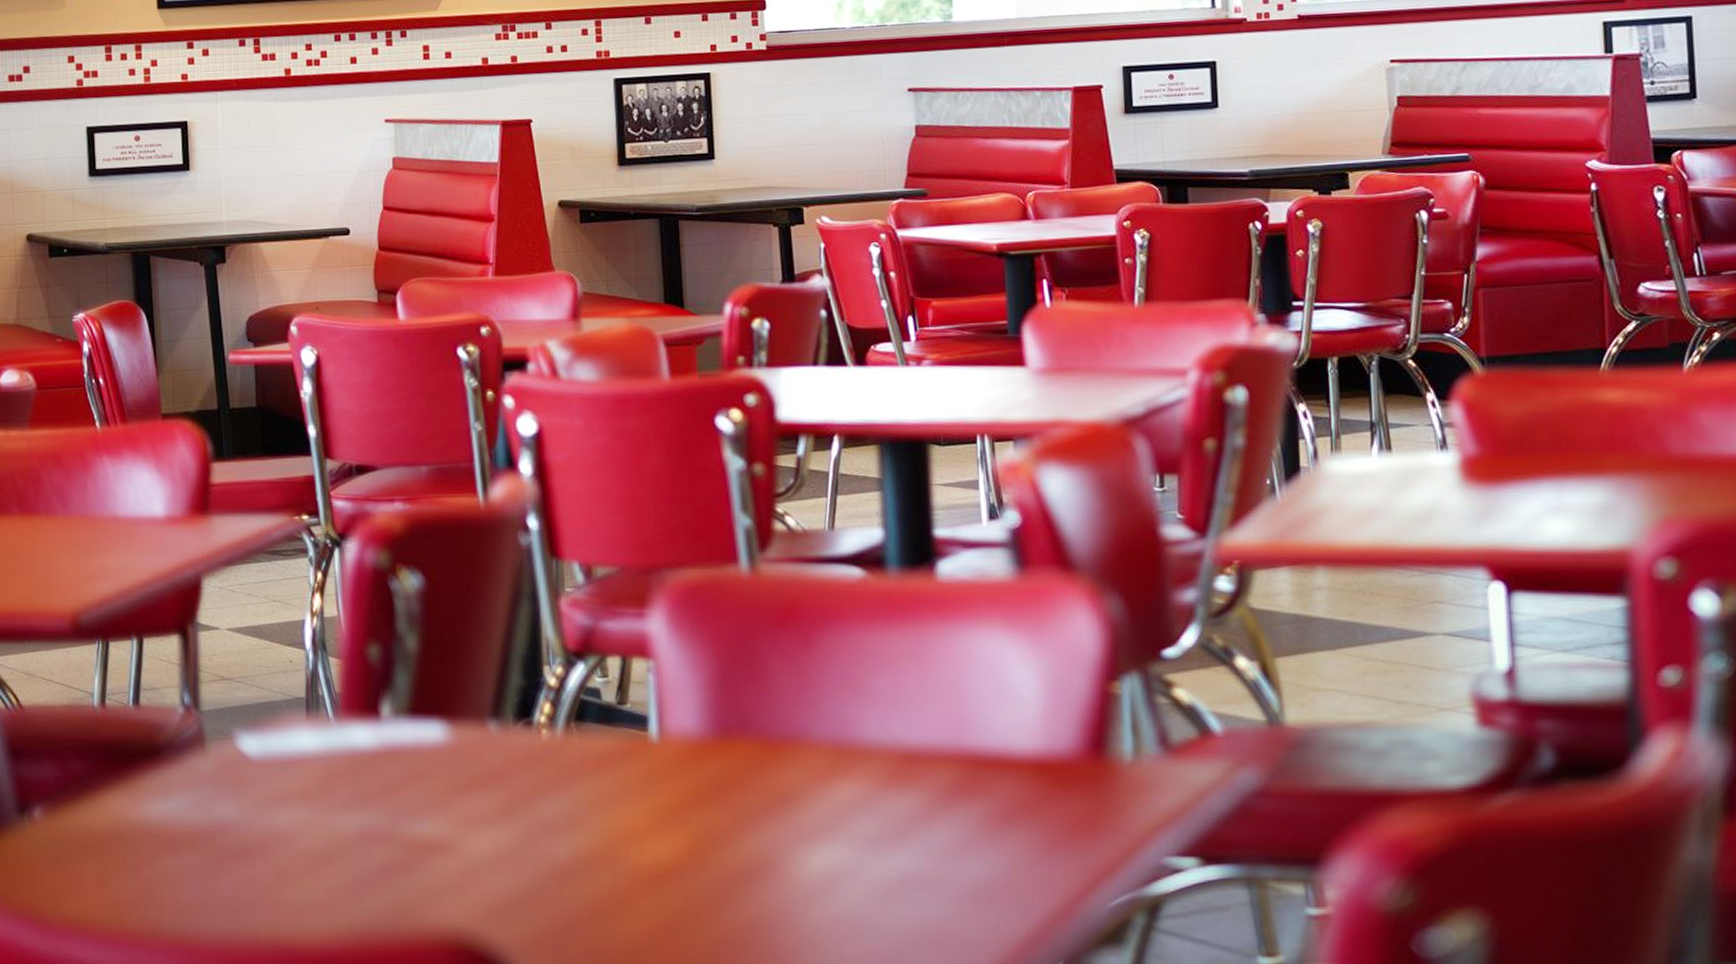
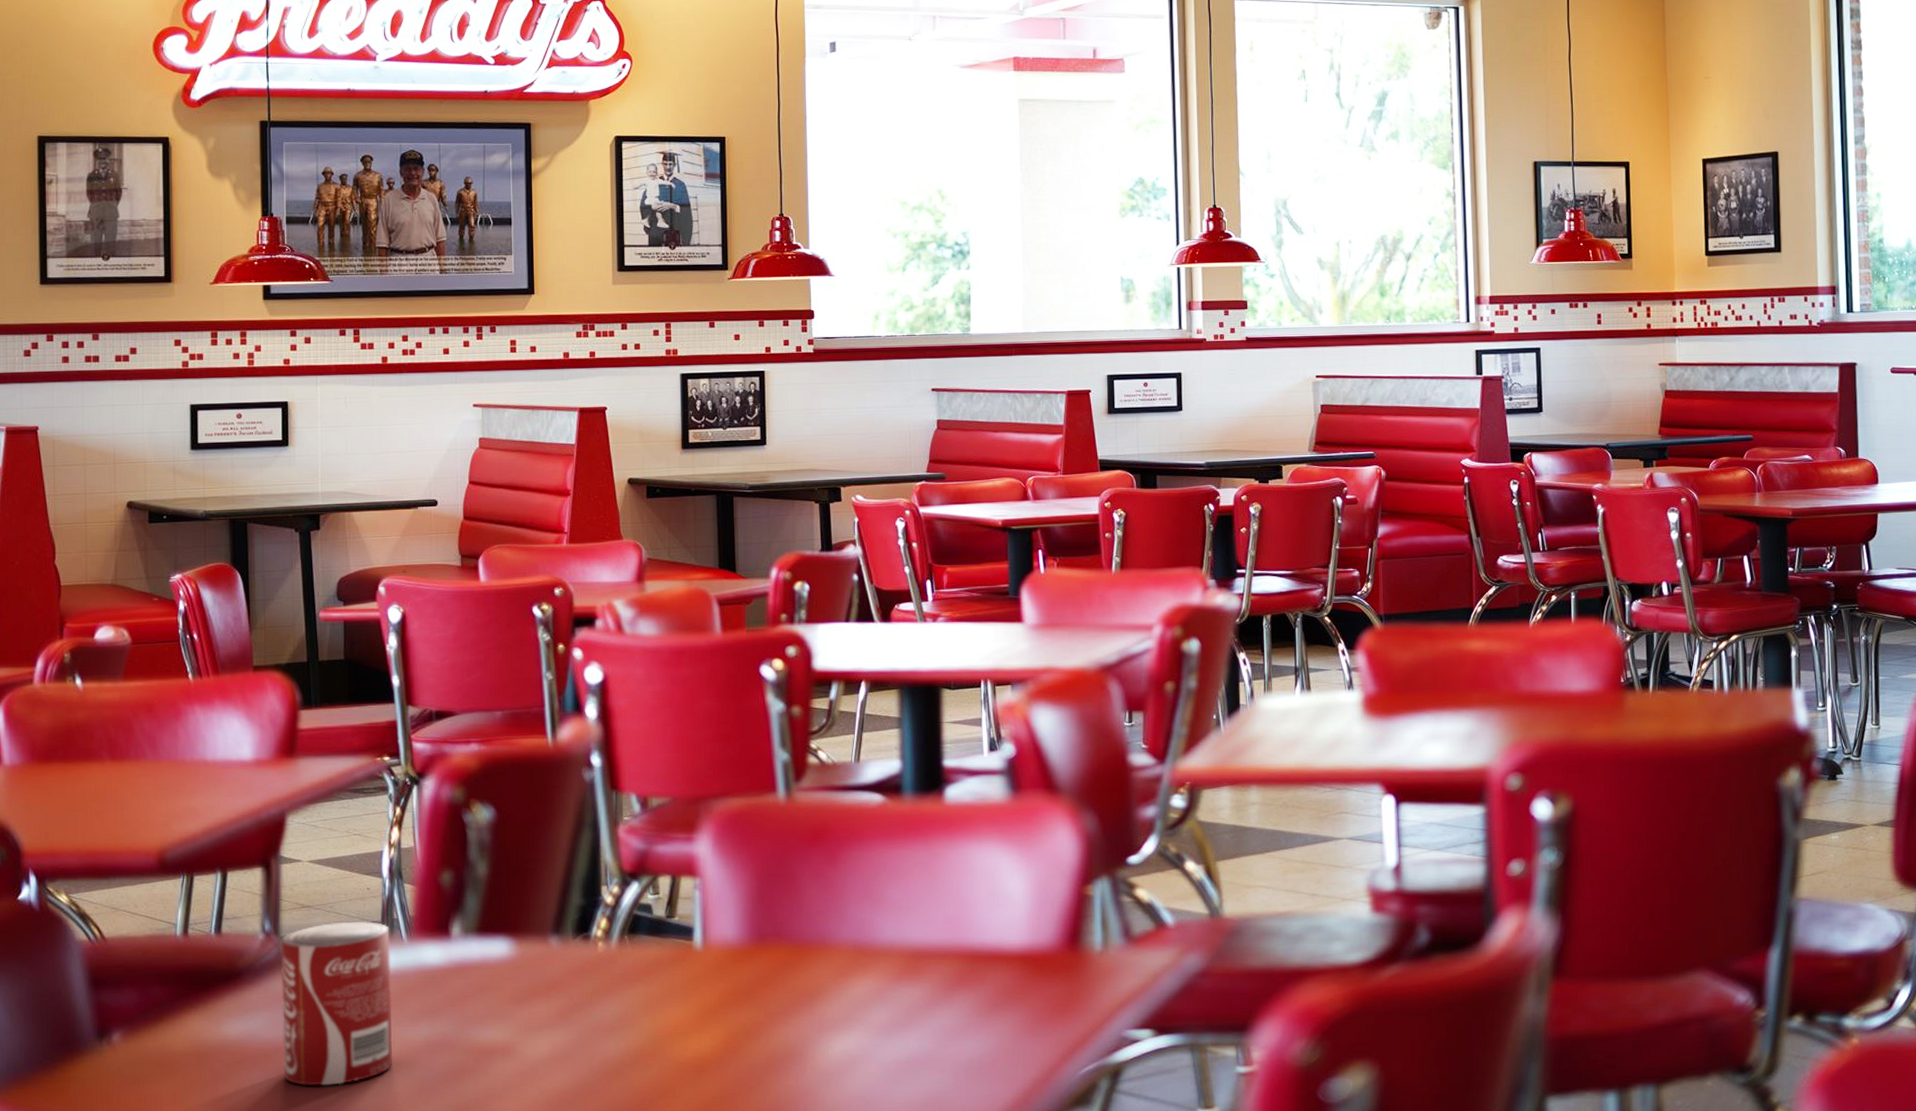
soda can: none [200,696,324,876] -> present [280,921,393,1086]

